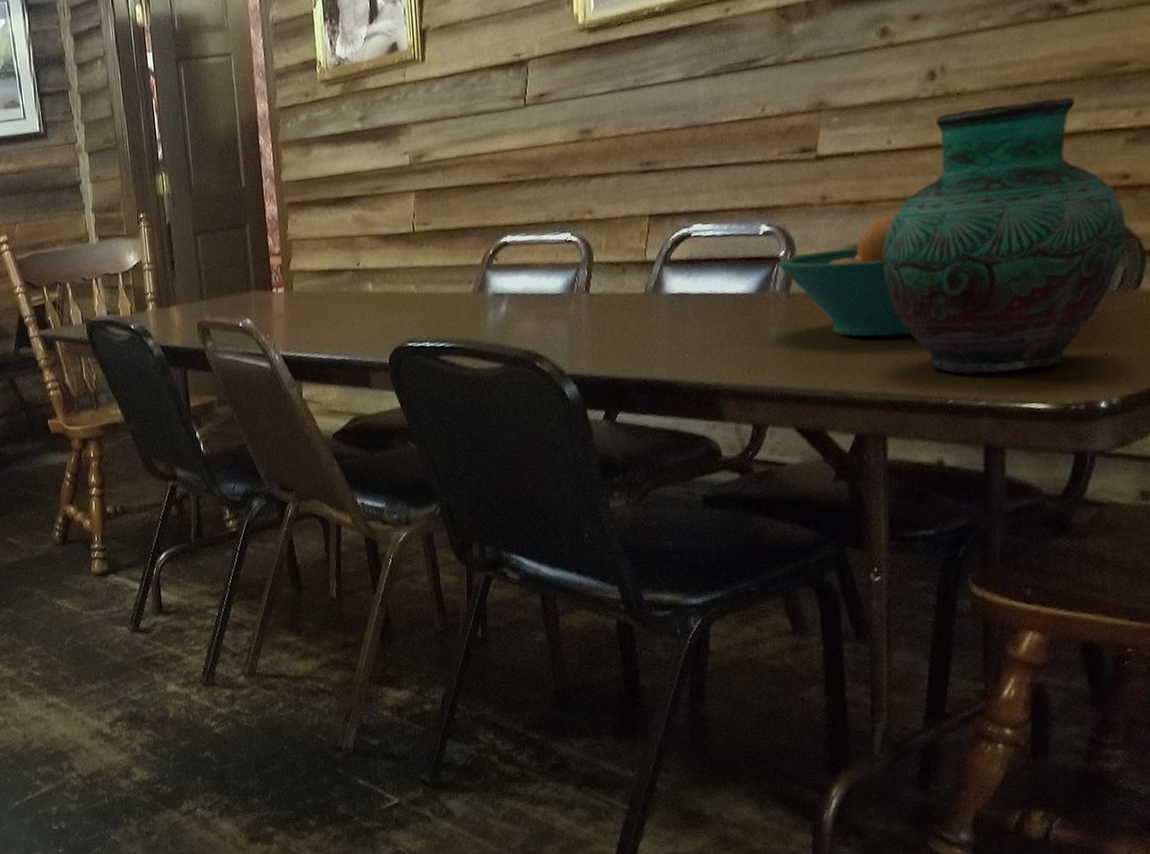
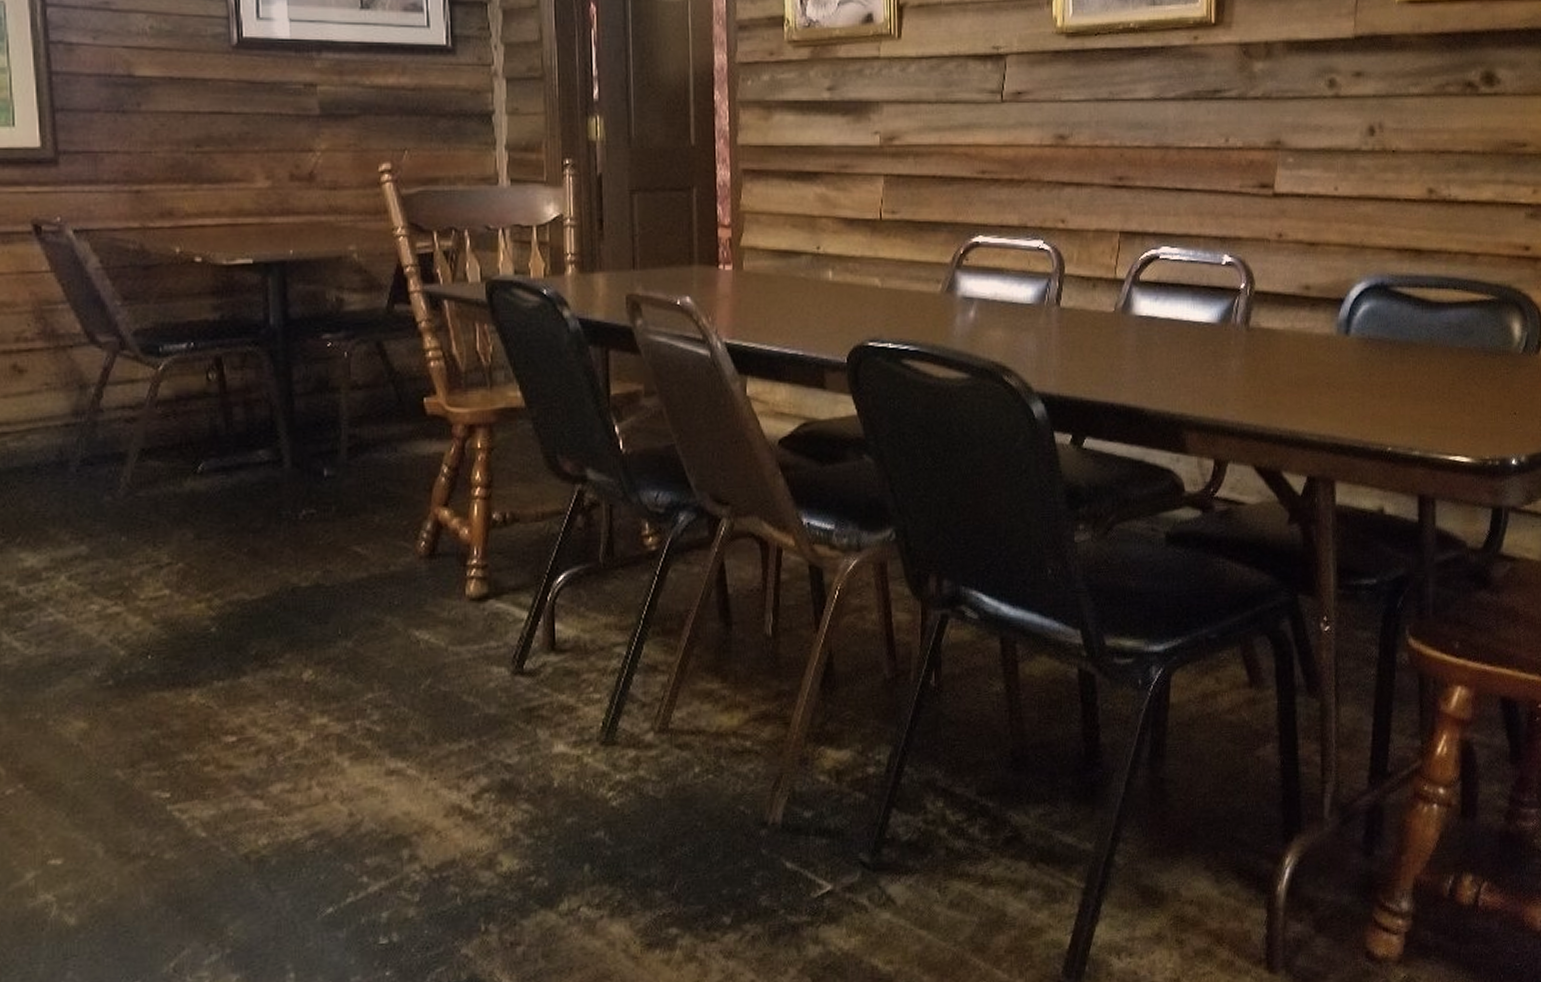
fruit bowl: present [777,215,911,337] -> none [1238,260,1355,379]
vase: present [882,96,1126,375] -> none [1330,168,1528,424]

